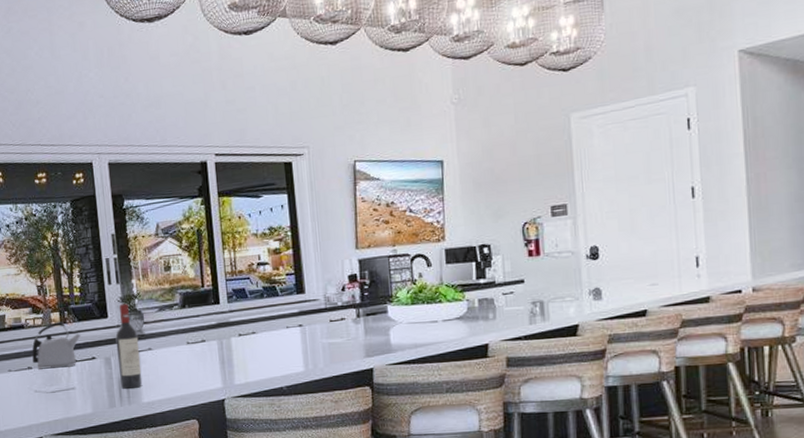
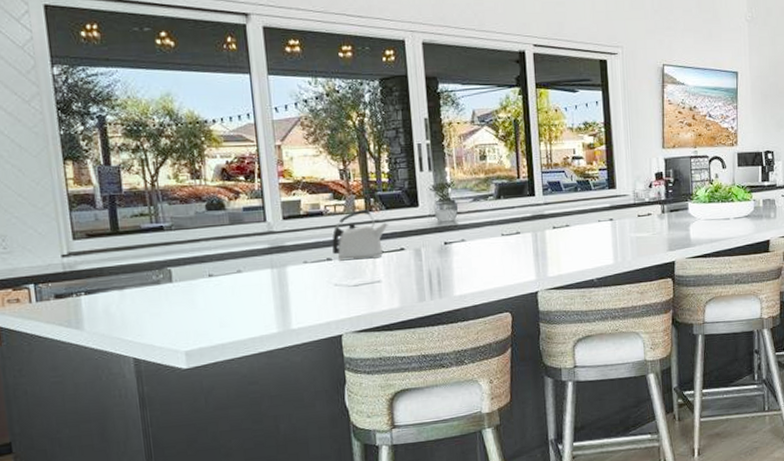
wine bottle: present [115,303,143,390] -> none [426,192,455,282]

